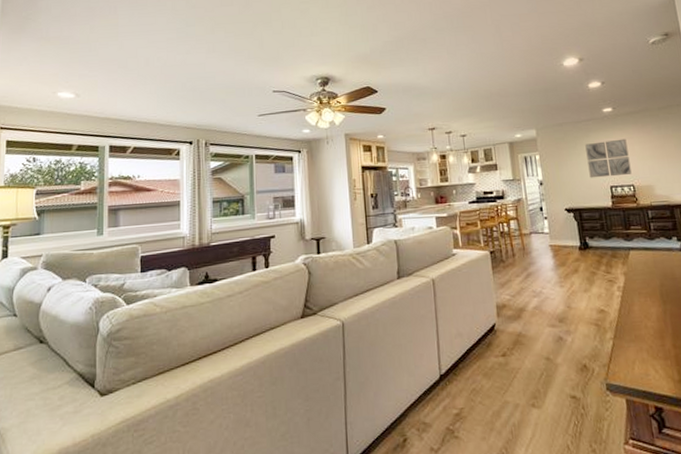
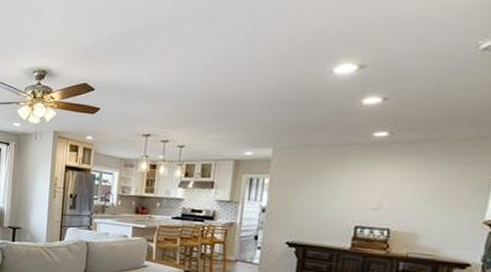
wall art: present [585,138,632,178] -> none [330,172,397,216]

